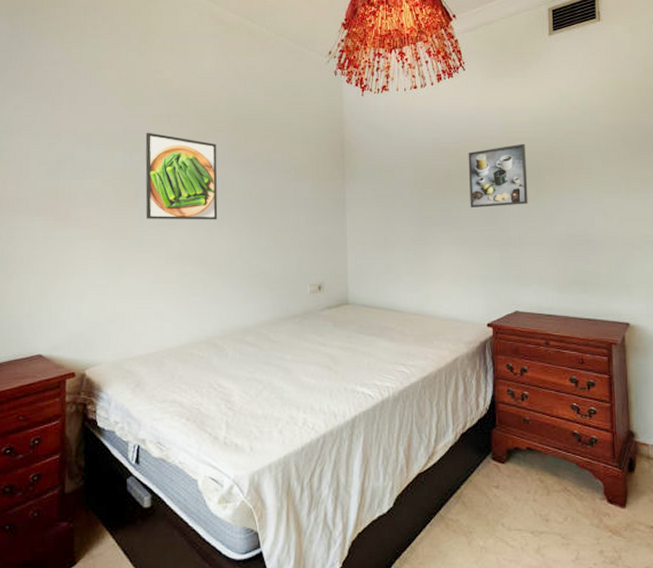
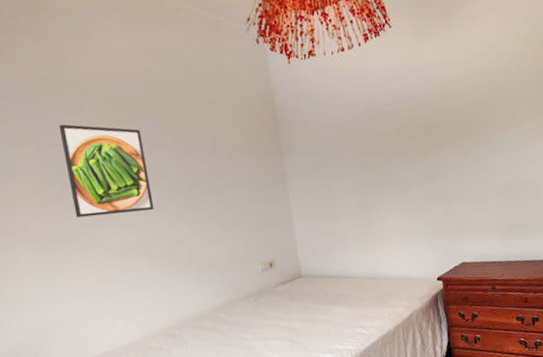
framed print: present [468,143,528,207] -> none [403,98,465,168]

